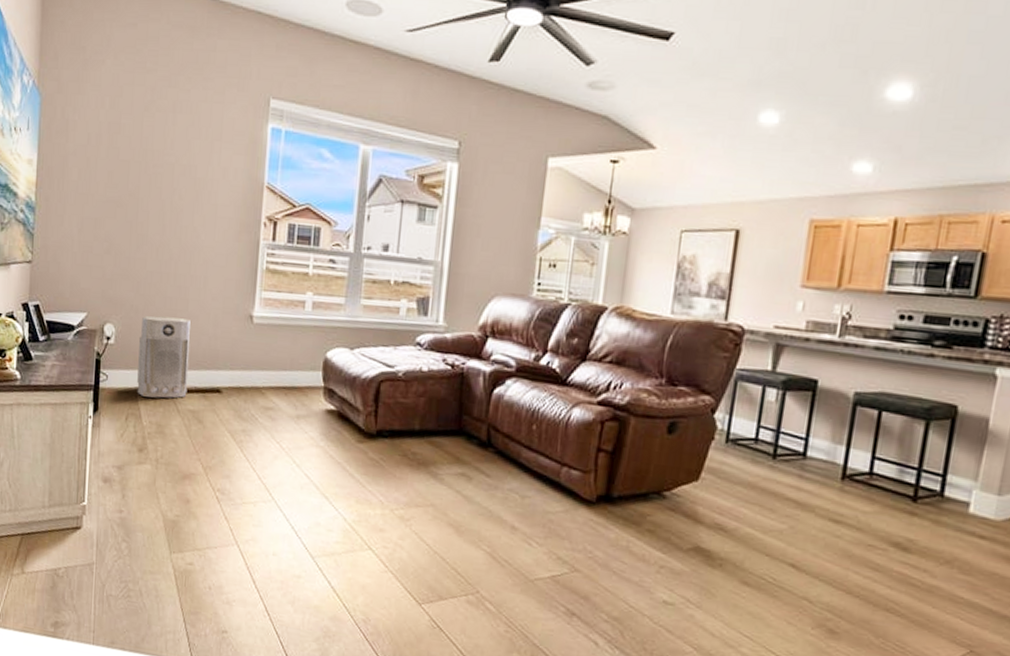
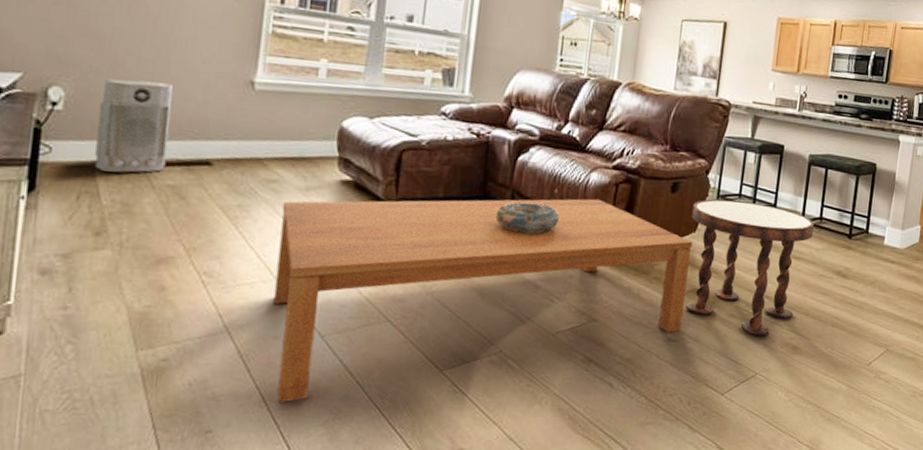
coffee table: none [272,428,694,616] -> present [273,198,693,404]
decorative bowl: none [471,437,538,472] -> present [495,202,559,234]
side table: none [686,443,860,612] -> present [686,199,814,336]

